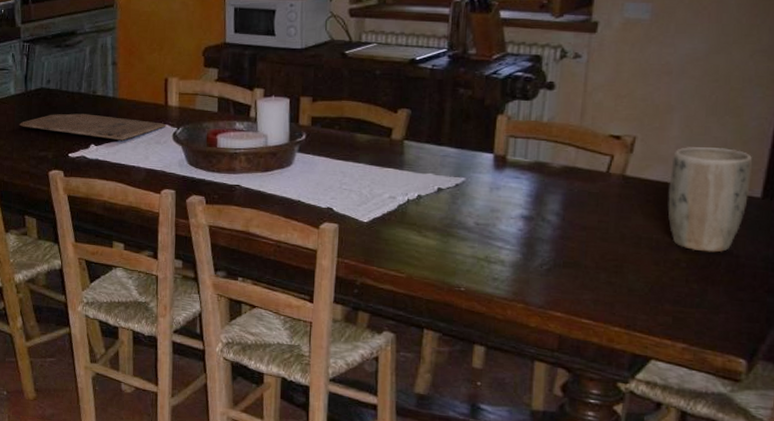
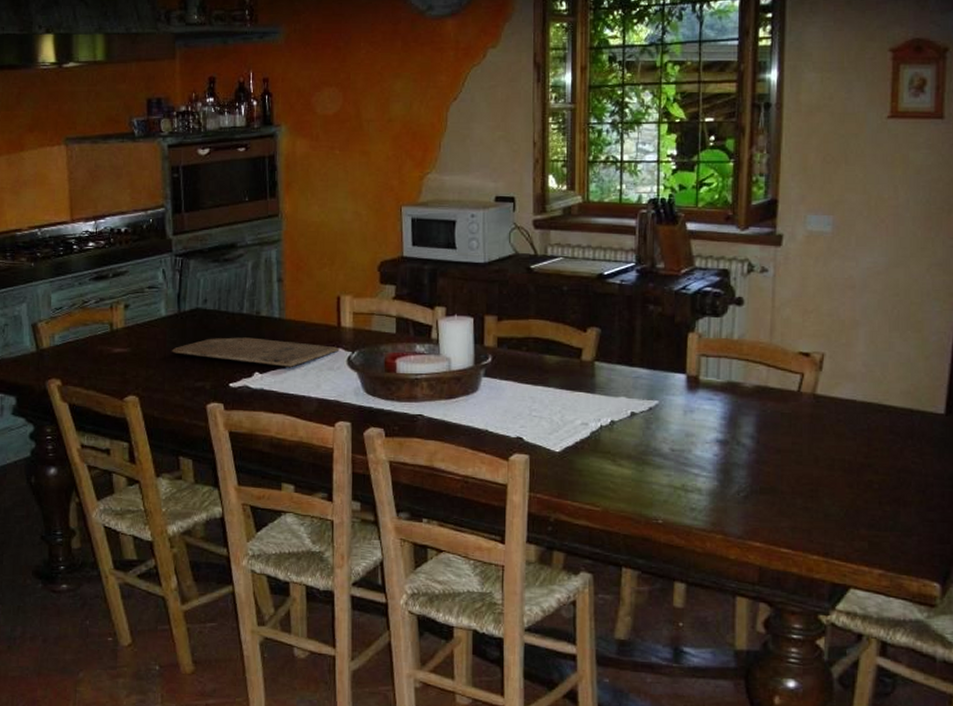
plant pot: present [668,147,753,253] -> none [858,363,935,472]

